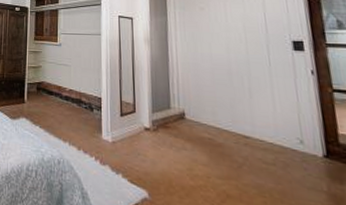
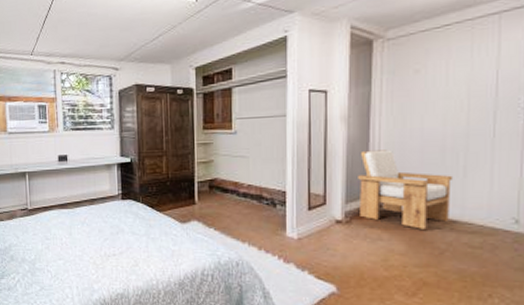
armchair: none [161,68,243,143] -> present [358,149,454,229]

